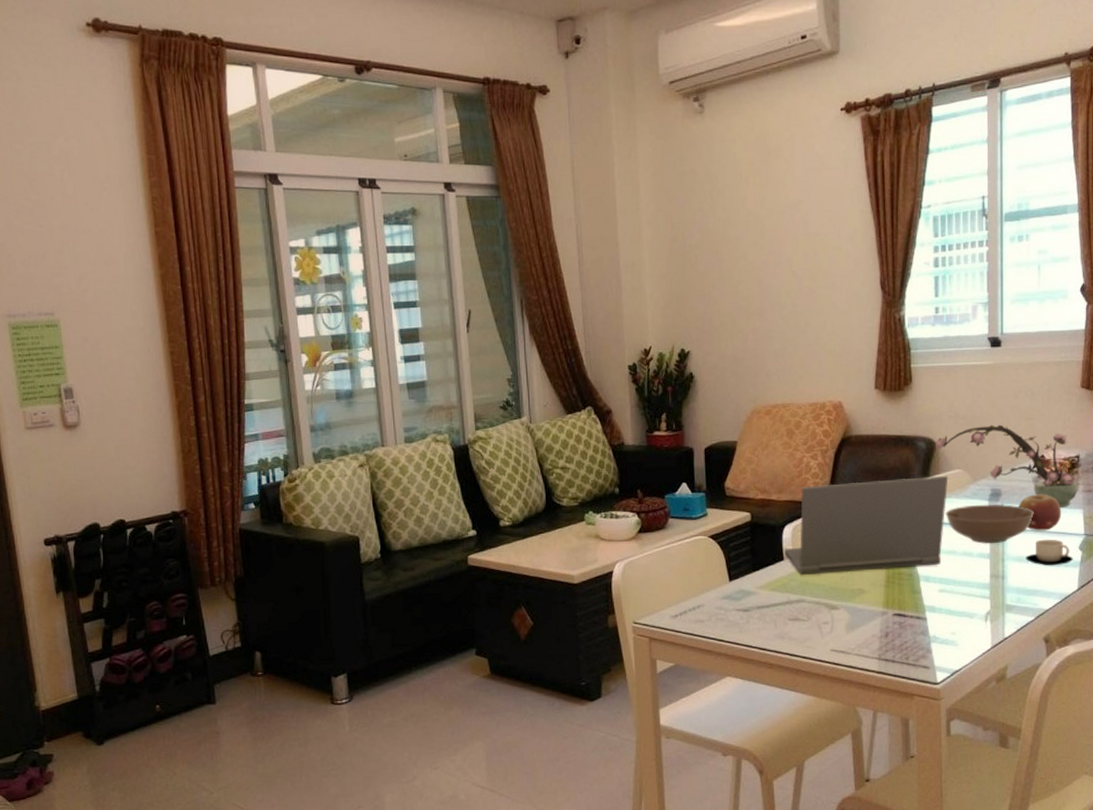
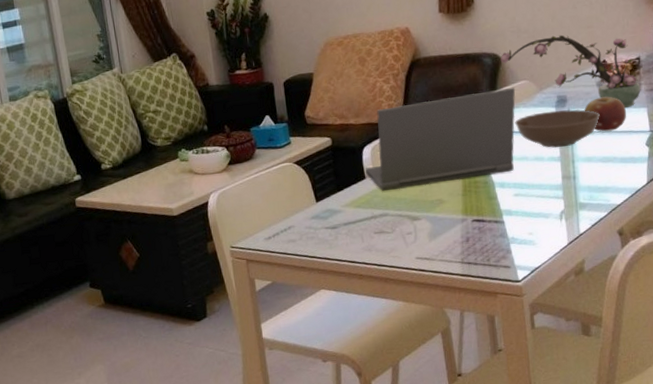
cup: present [1026,539,1074,566] -> none [595,138,642,164]

